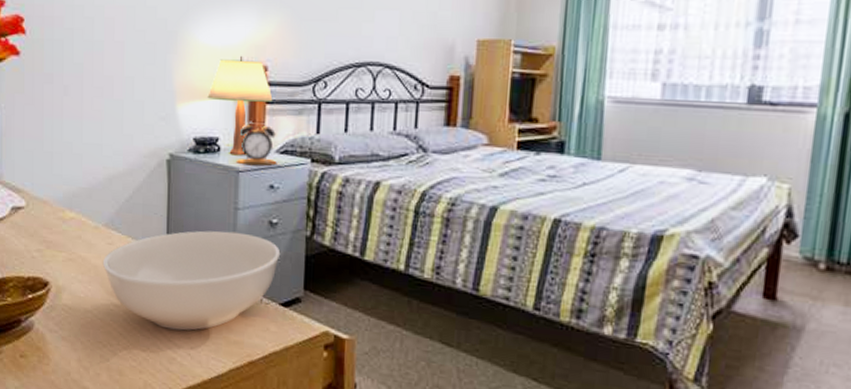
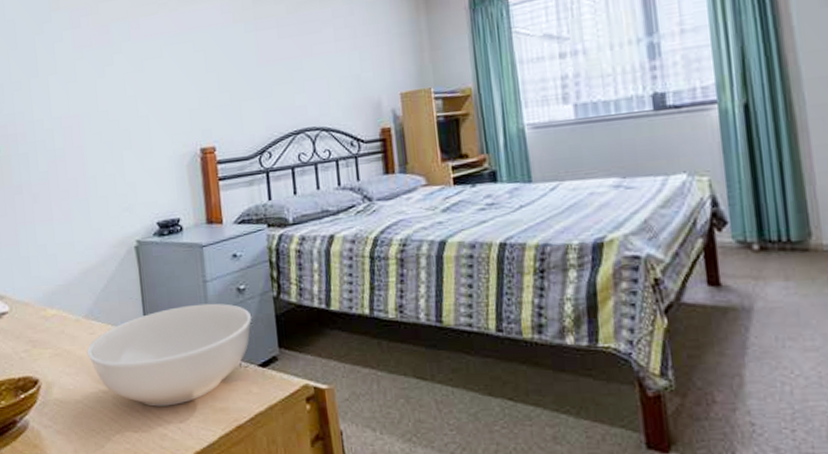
table lamp: present [207,55,273,156] -> none [164,141,225,233]
alarm clock: present [237,122,276,166] -> none [198,198,236,240]

